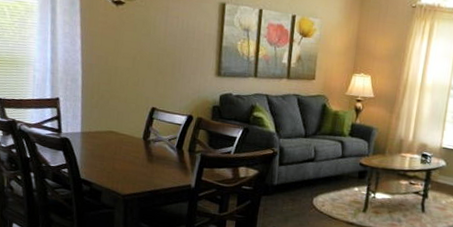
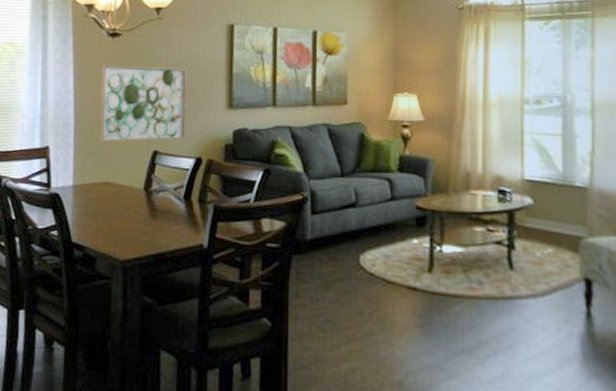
wall art: none [104,29,183,100] -> present [99,65,188,143]

